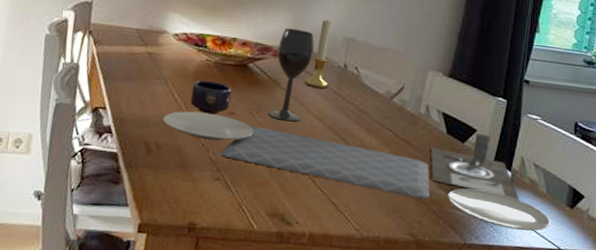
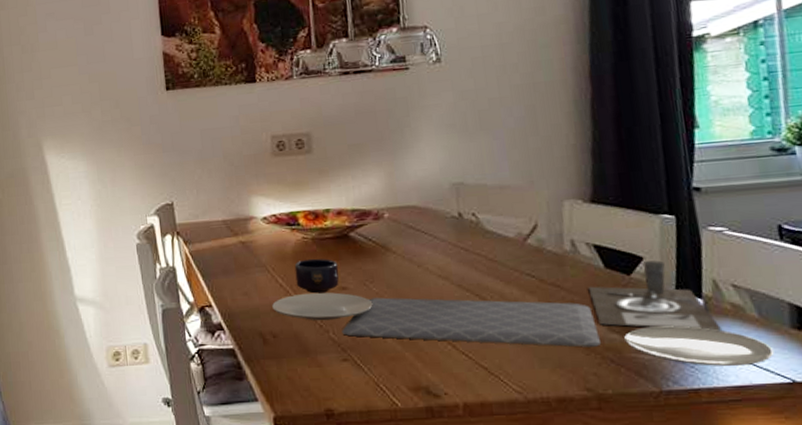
wine glass: present [268,28,315,122] -> none [376,185,422,287]
candle holder: present [304,18,332,89] -> none [417,167,445,245]

